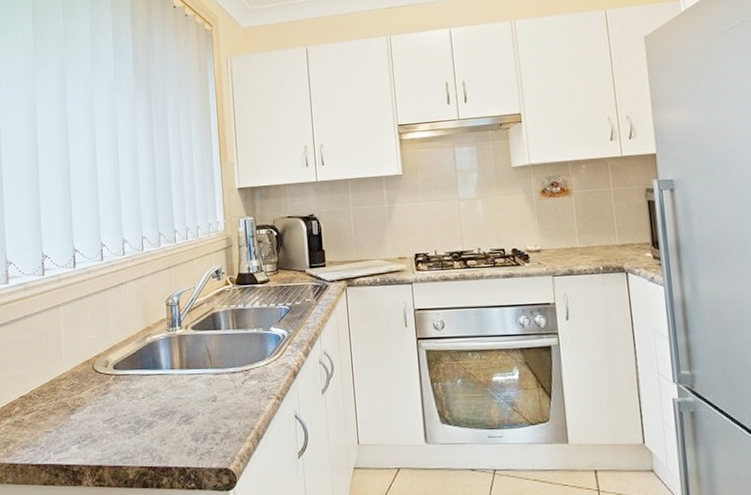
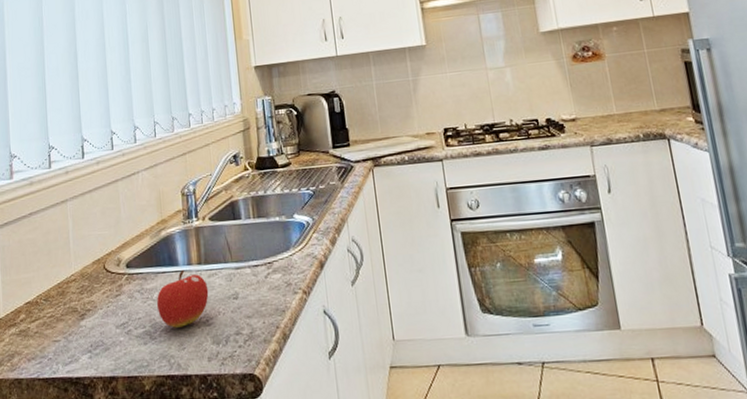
fruit: none [141,373,189,425] -> present [156,270,209,328]

